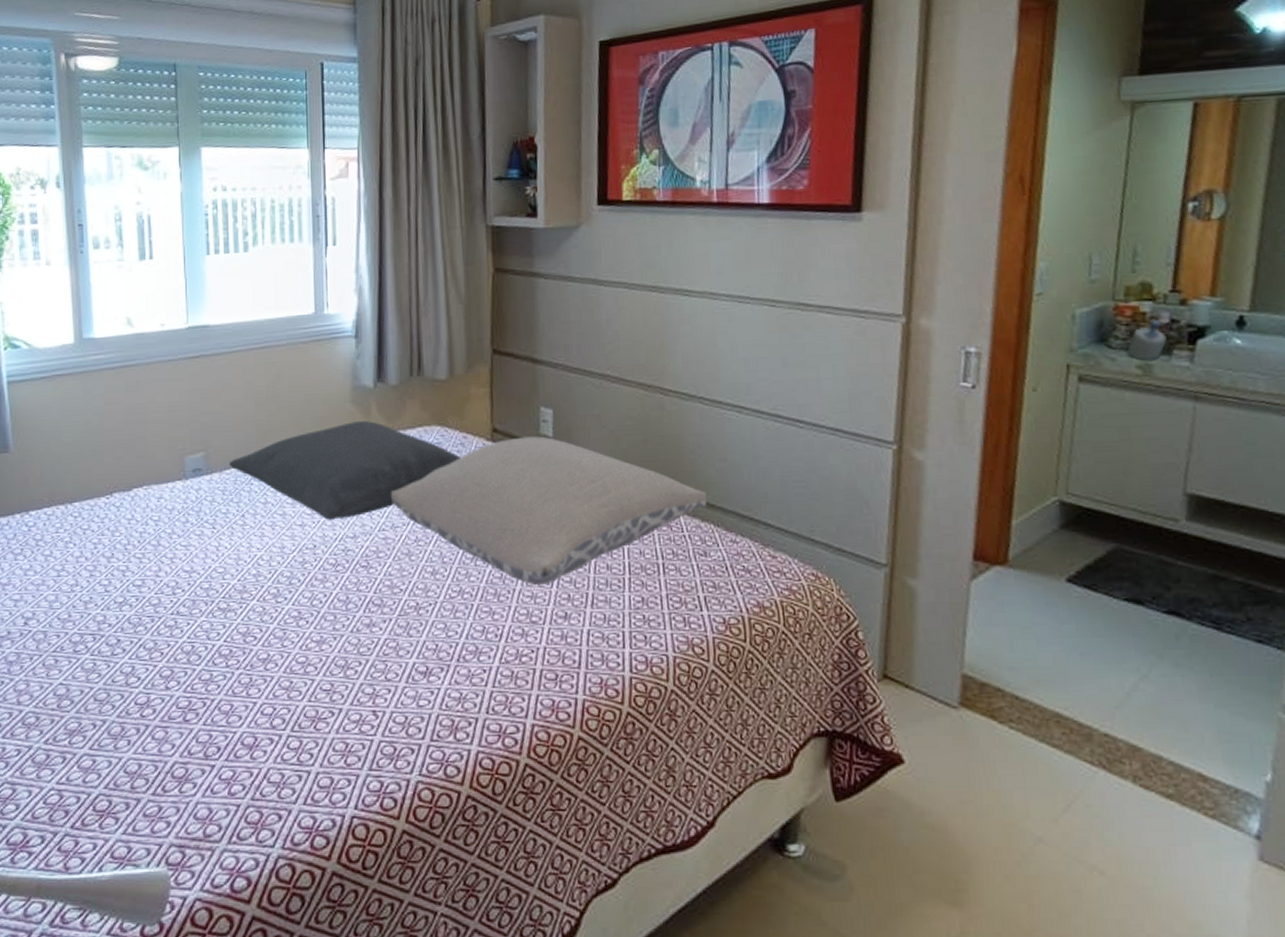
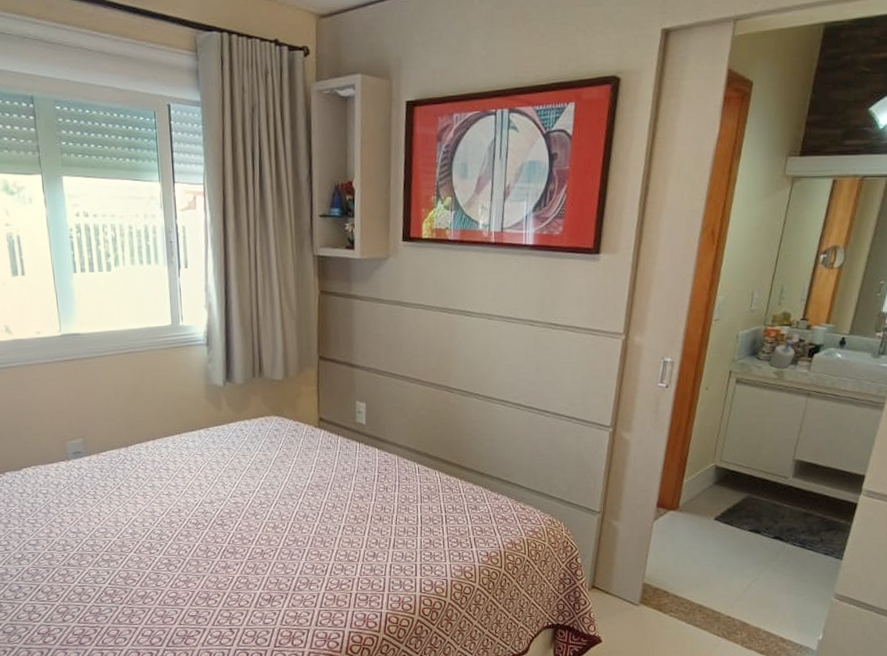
pillow: present [228,421,461,520] -> none [104,412,295,490]
pillow: present [391,436,708,586] -> none [240,424,479,535]

